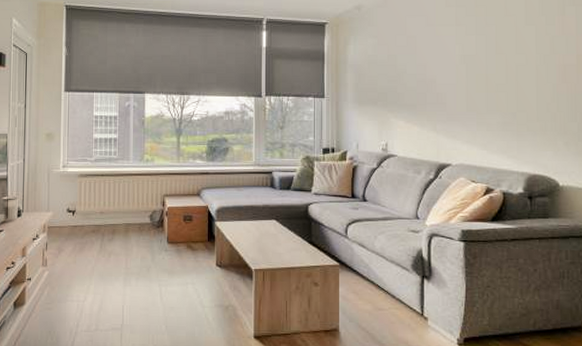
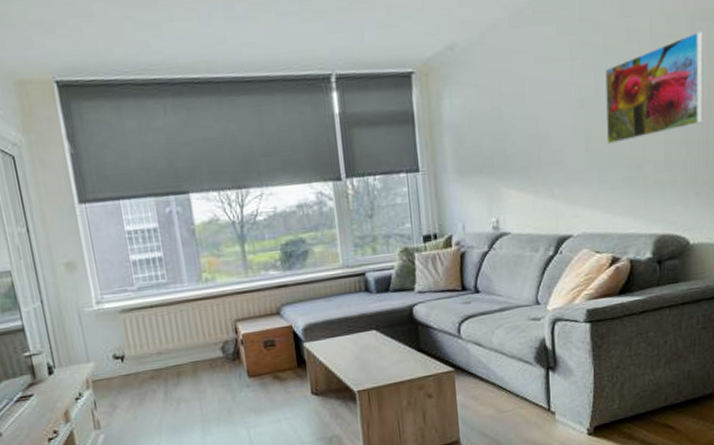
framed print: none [484,14,572,94] -> present [605,32,703,145]

